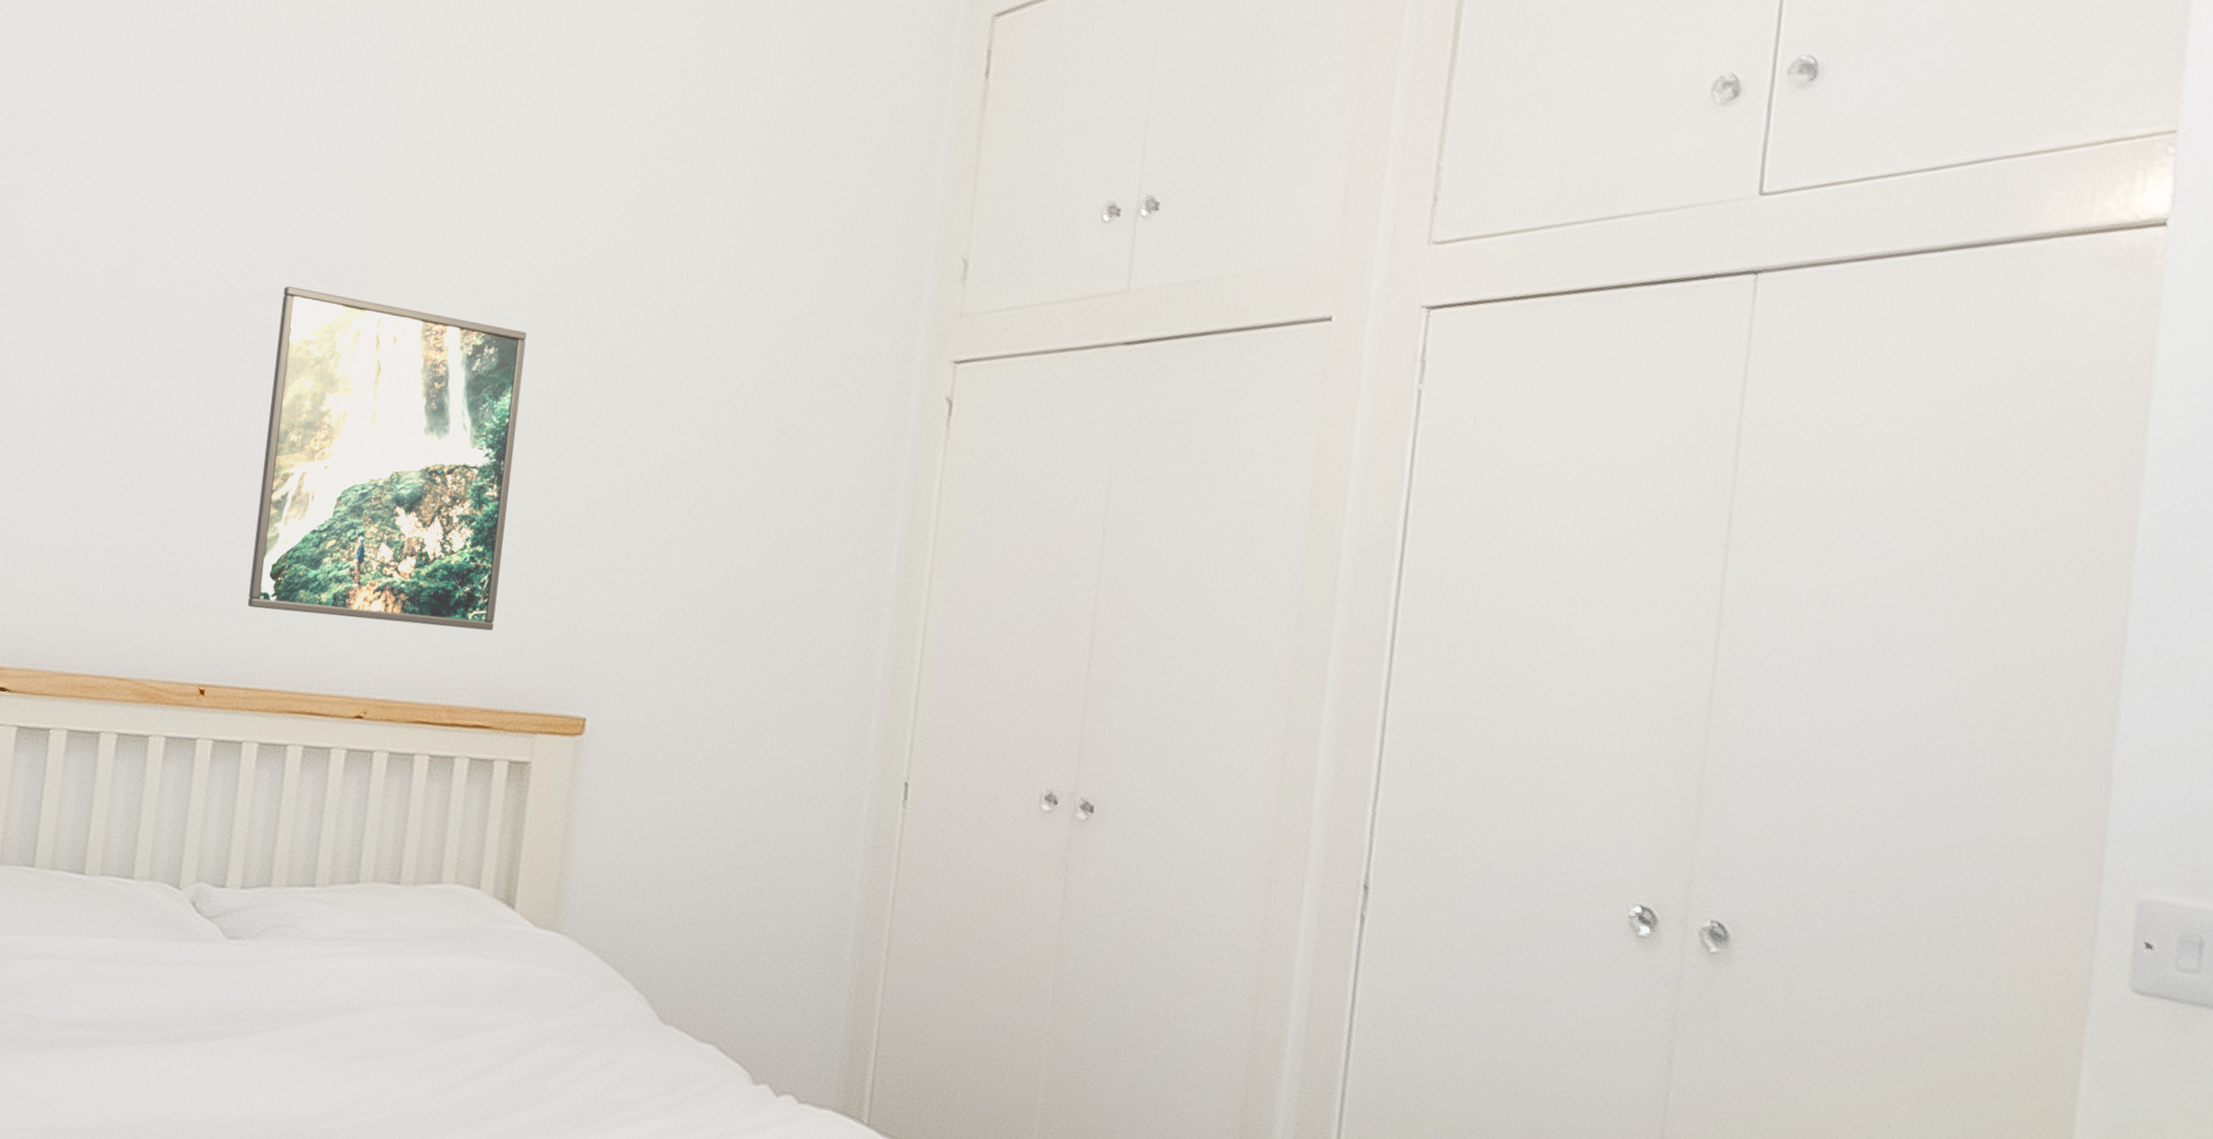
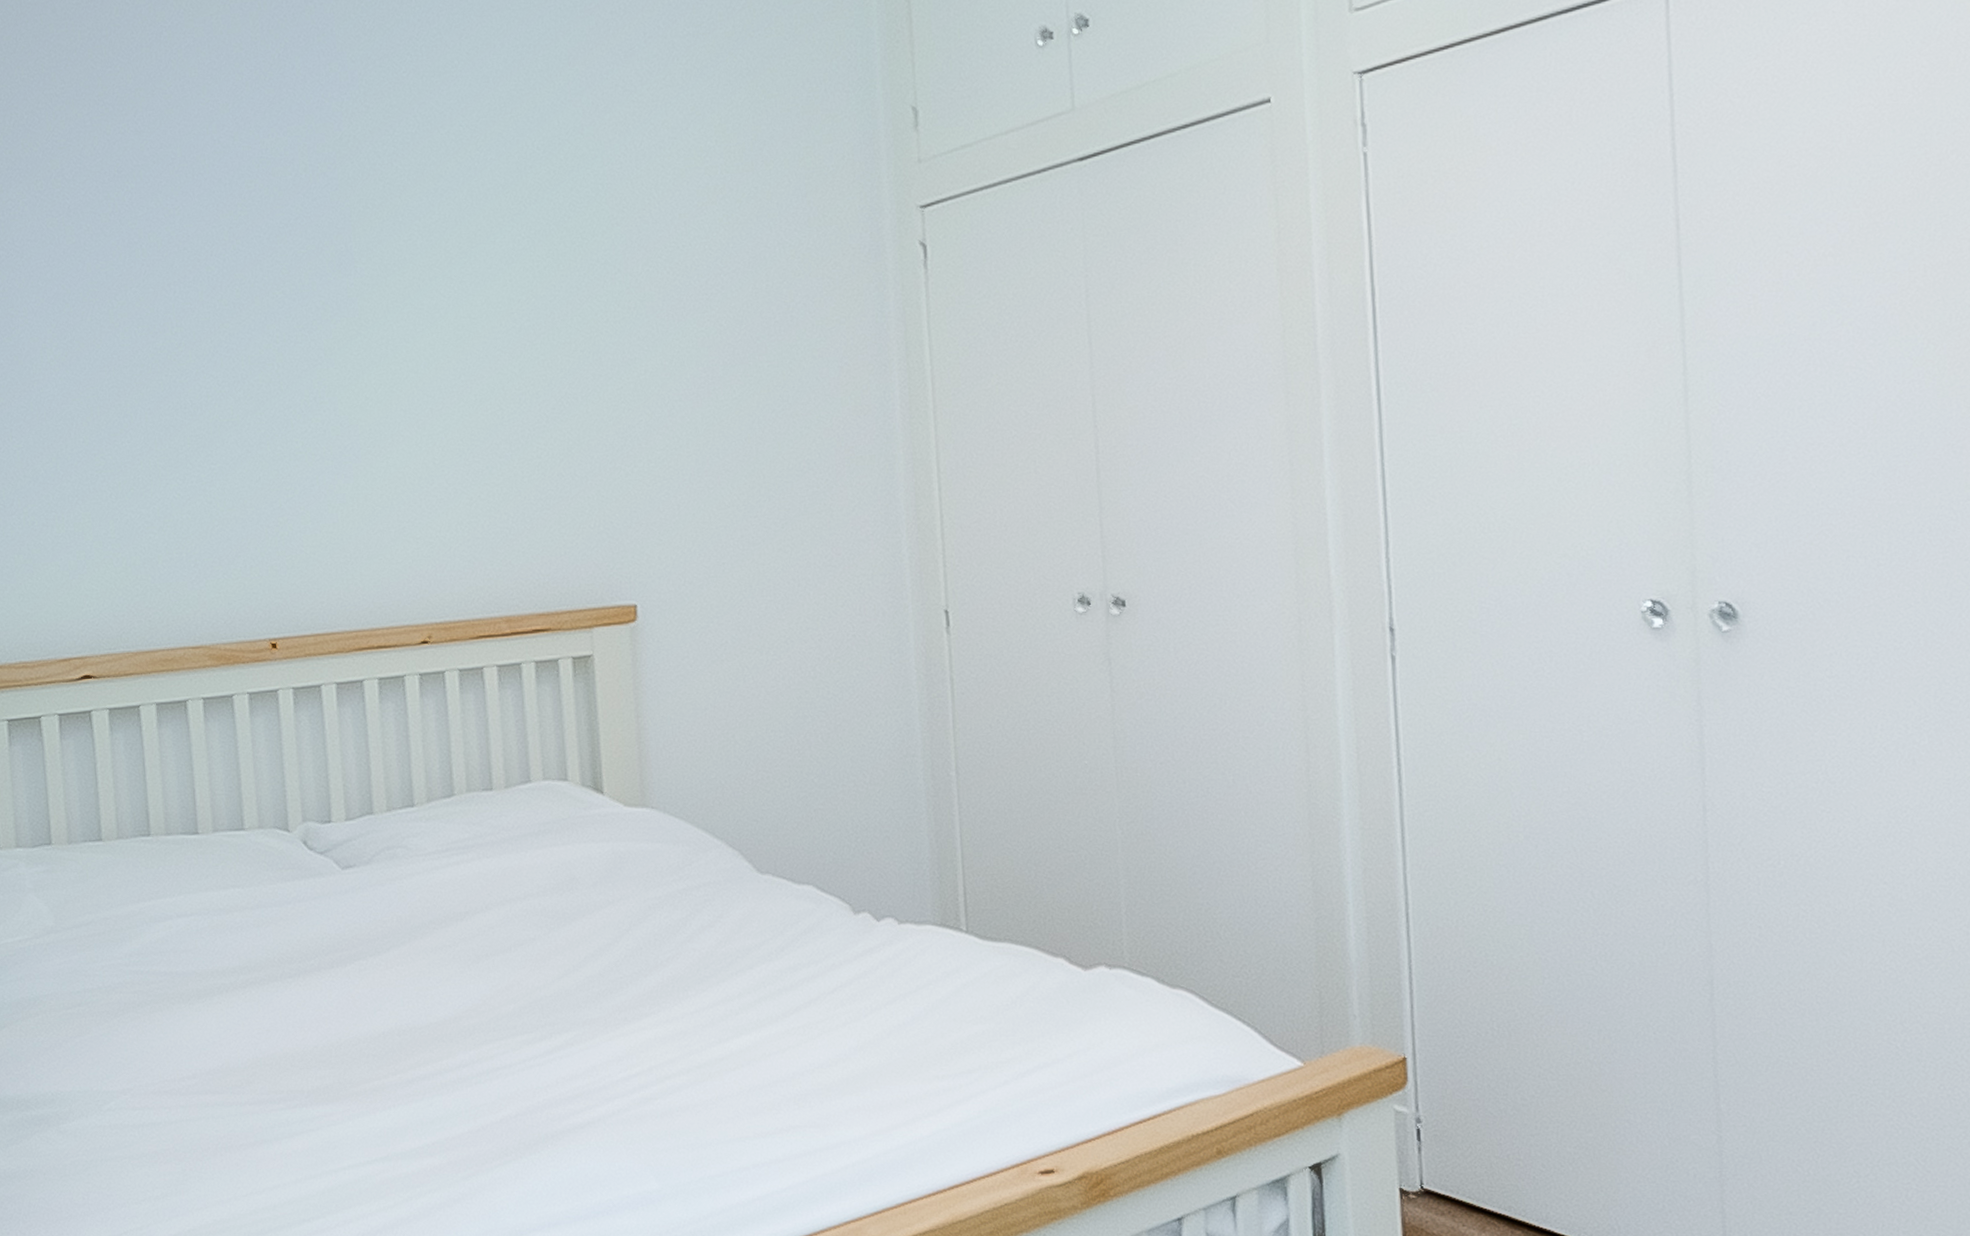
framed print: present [248,285,527,631] -> none [276,249,534,559]

